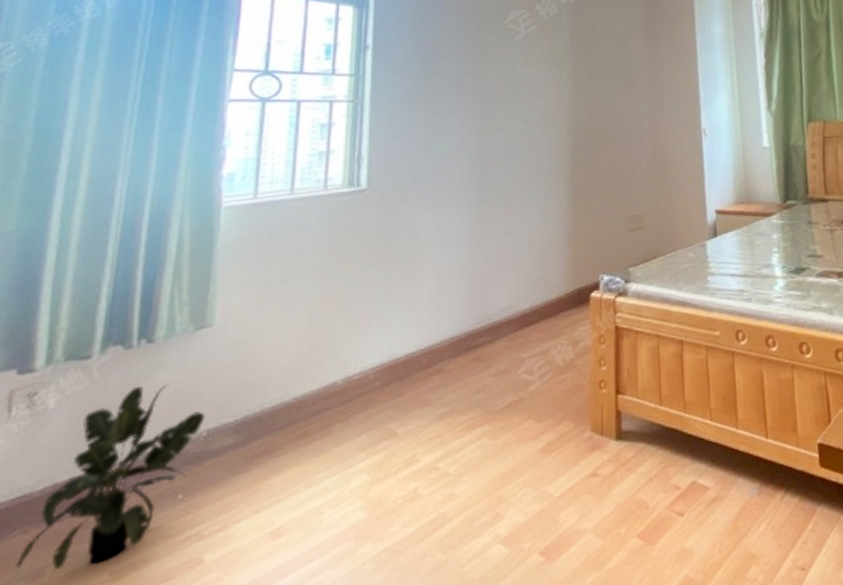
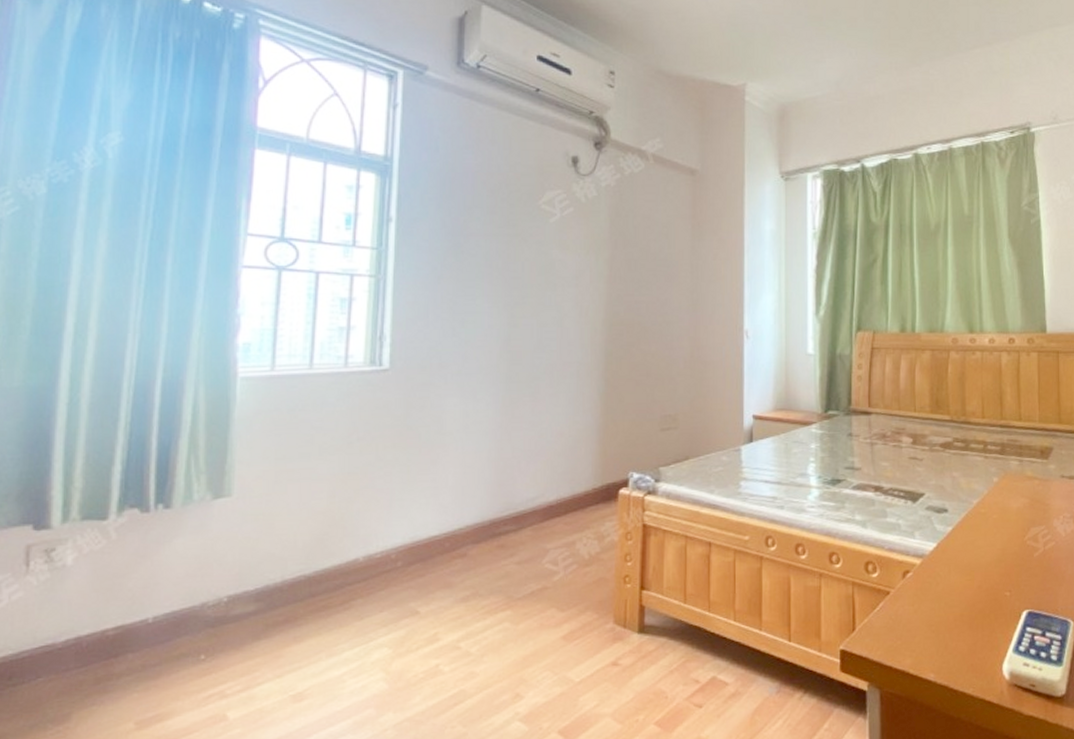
potted plant: present [14,383,206,570] -> none [41,549,226,716]

